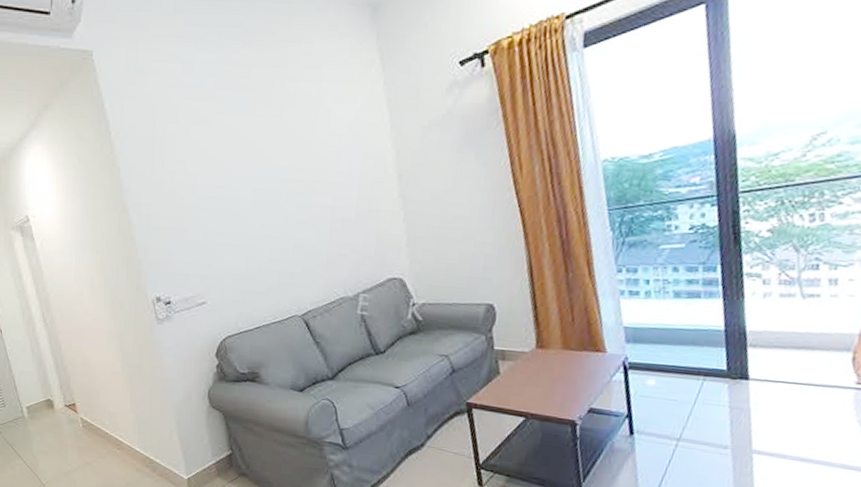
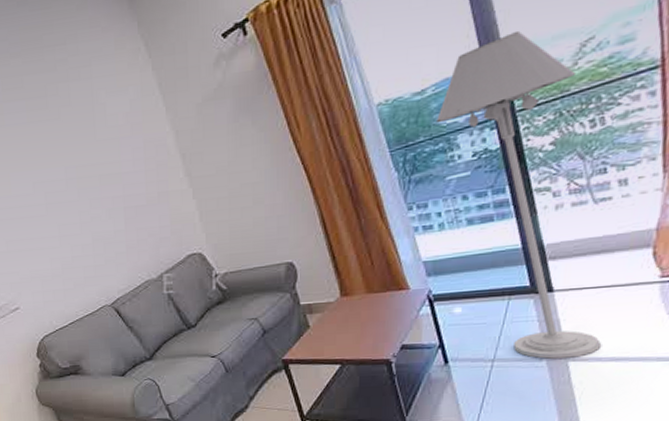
floor lamp: none [659,113,802,451] -> present [436,31,601,359]

